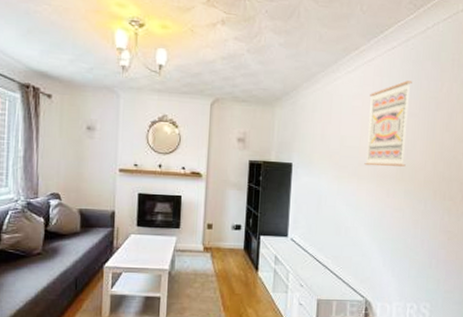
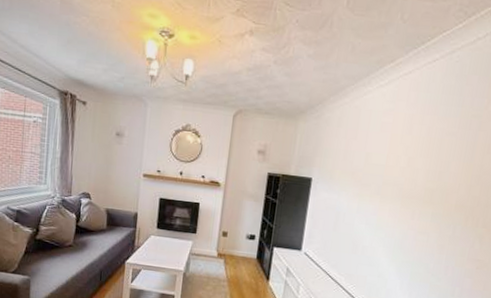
wall art: present [364,80,412,167] -> none [389,96,453,189]

